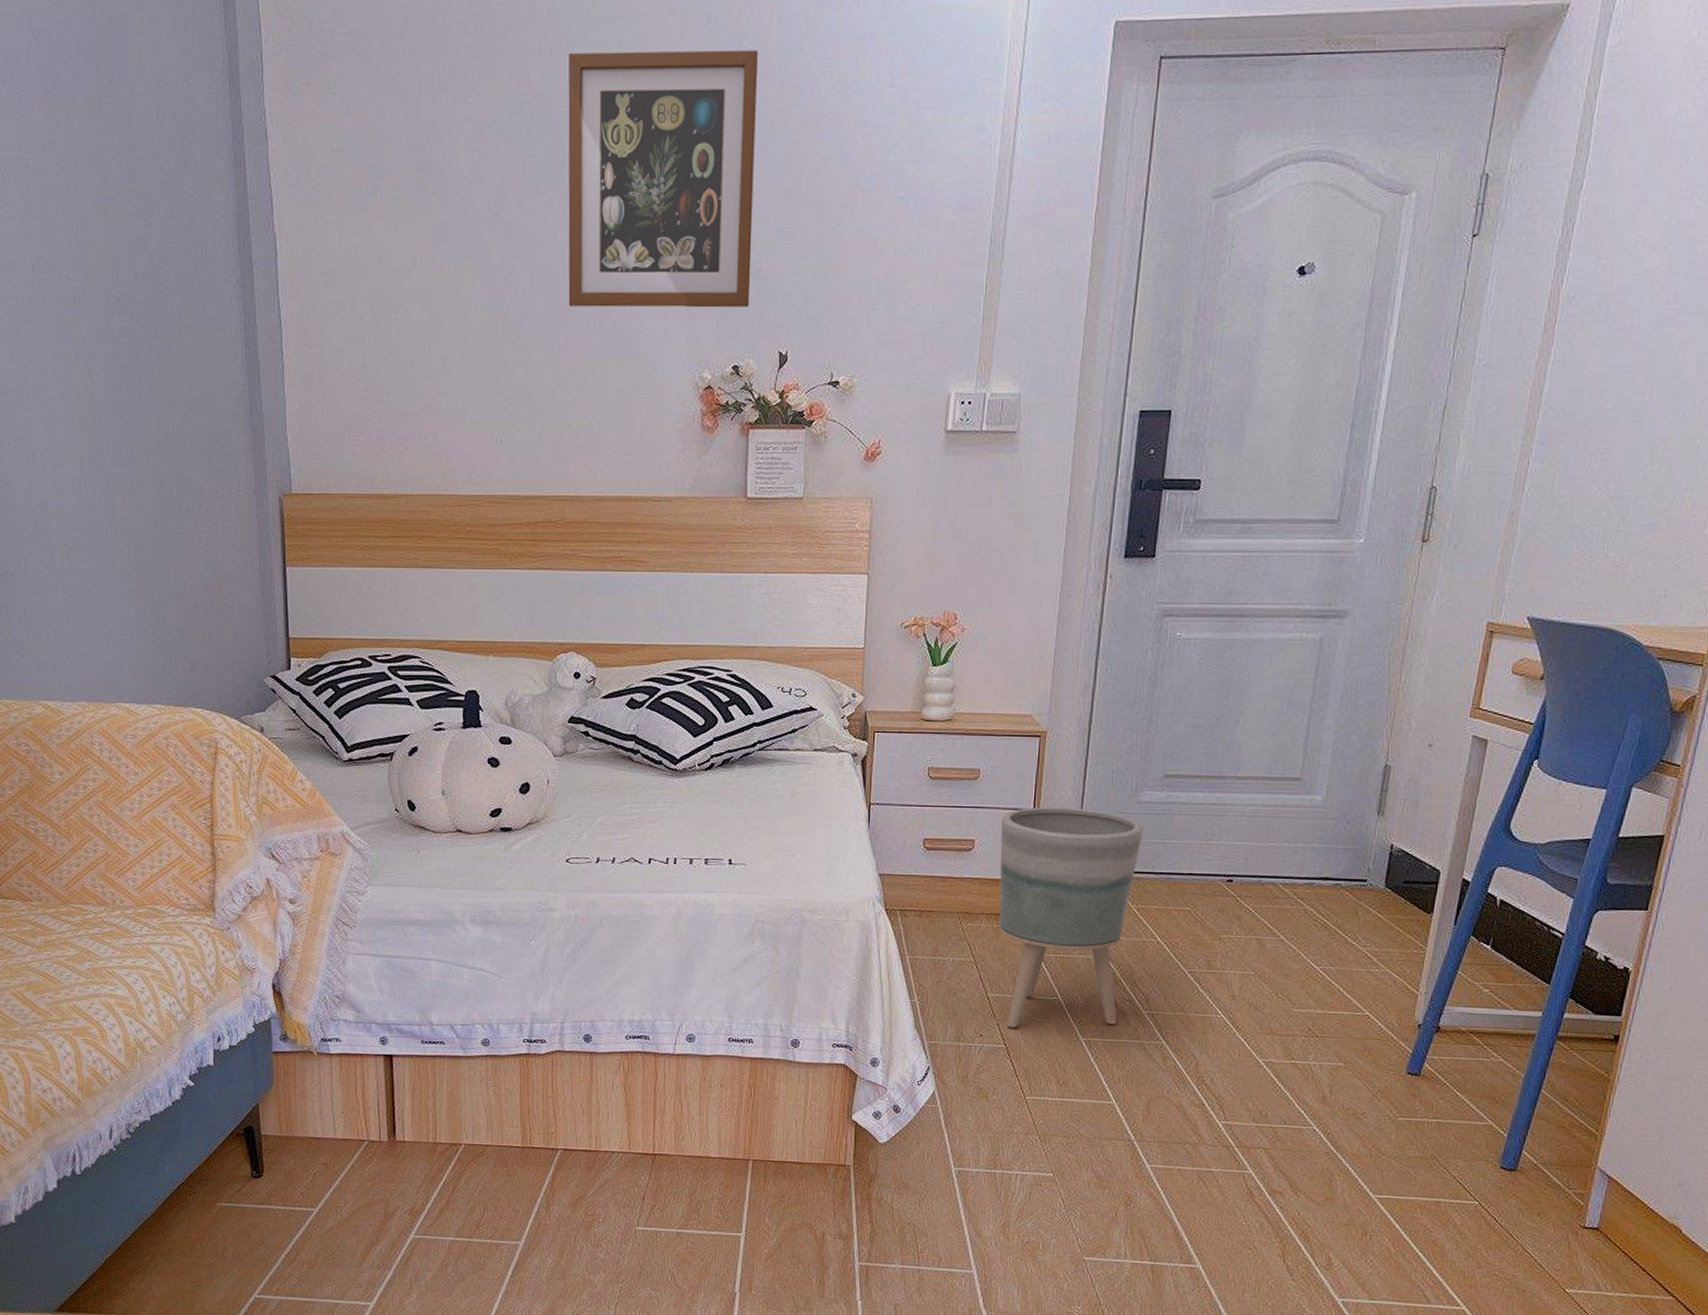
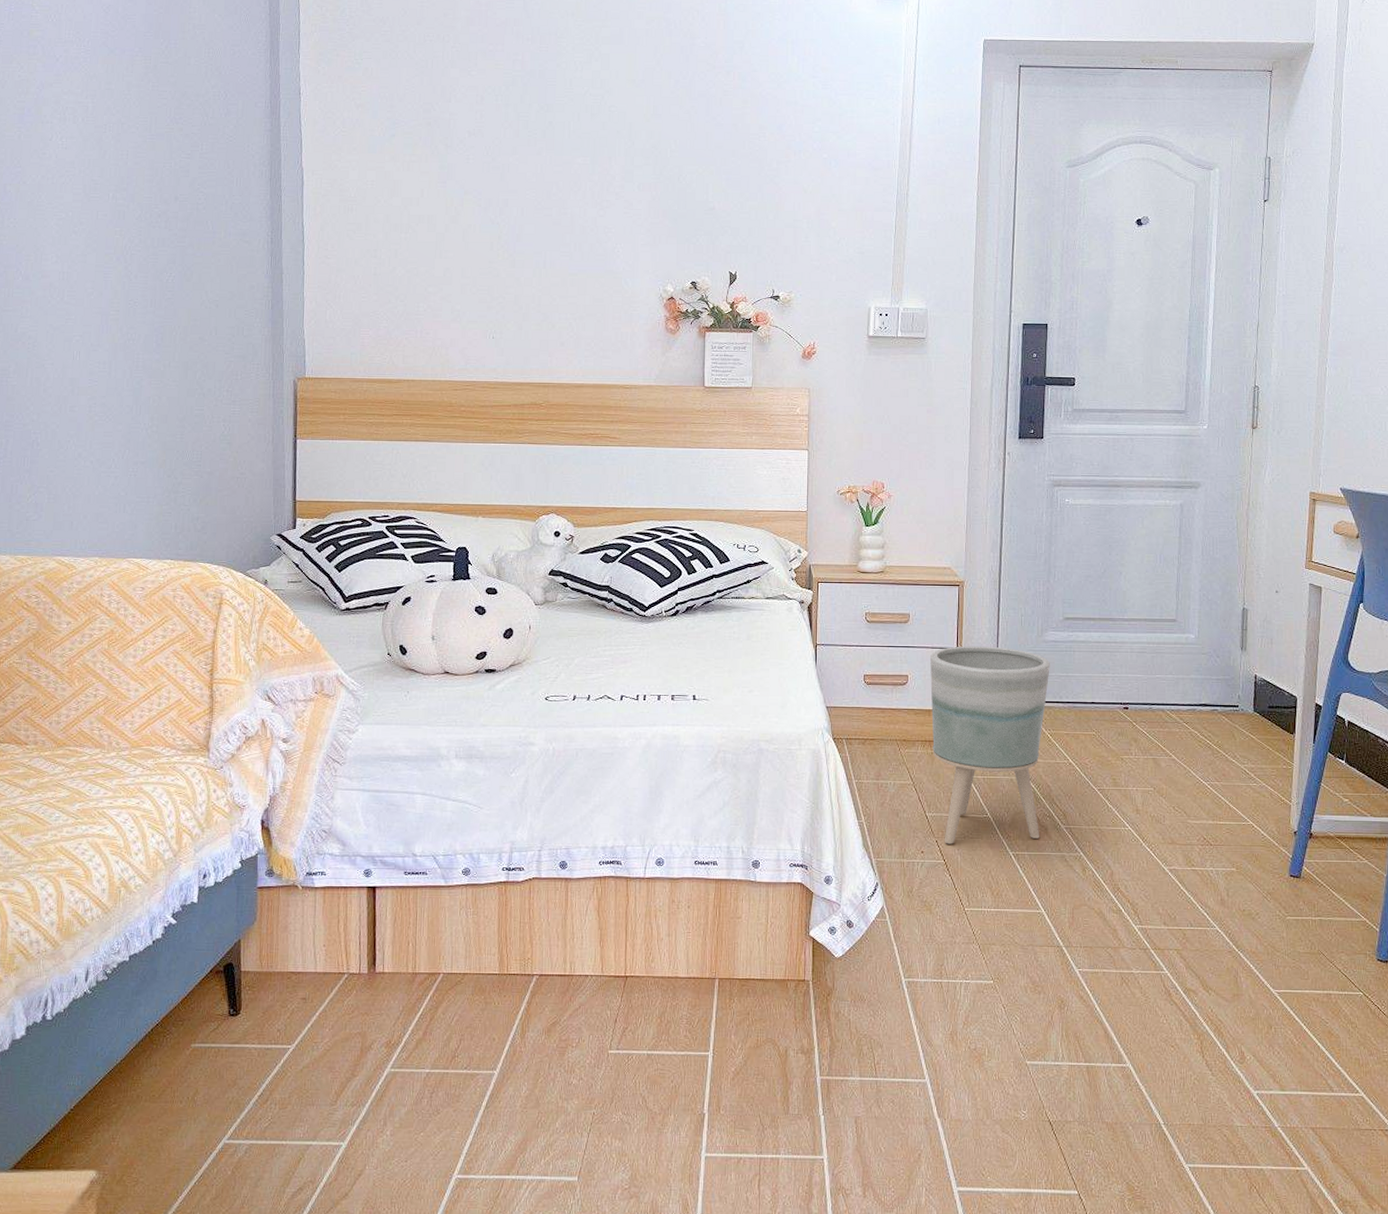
wall art: present [568,50,758,308] -> none [553,42,708,237]

